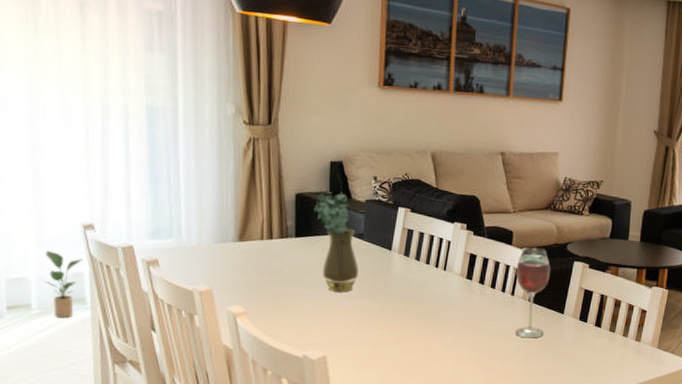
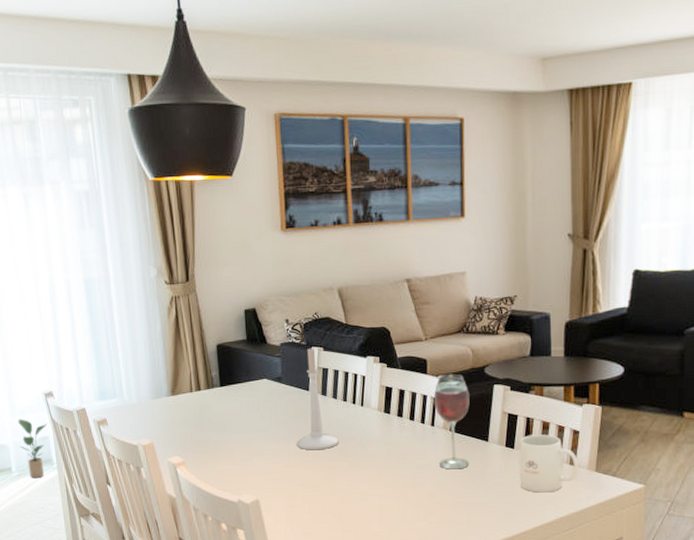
vase: present [314,188,358,292] -> none [234,336,280,436]
candlestick: none [373,207,418,310] -> present [297,347,339,450]
mug: none [589,311,643,365] -> present [518,434,579,493]

